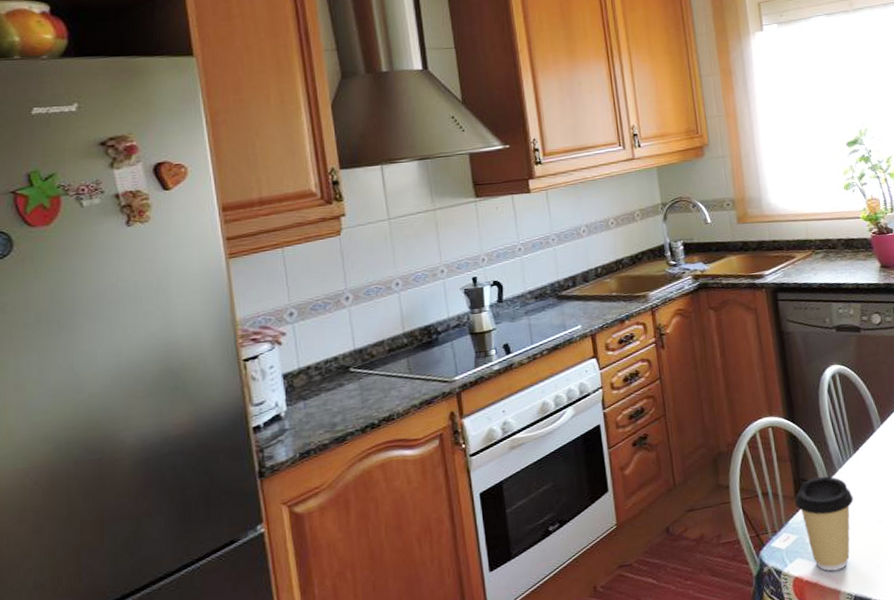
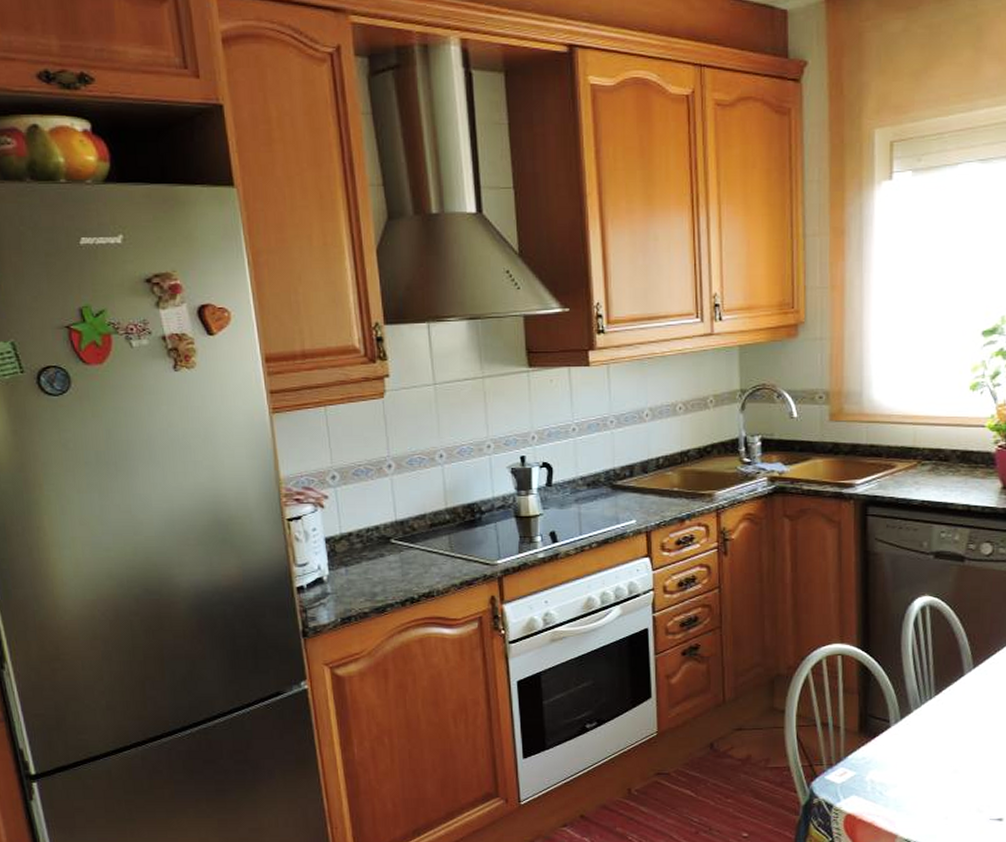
coffee cup: present [795,476,853,572] -> none [858,715,927,814]

